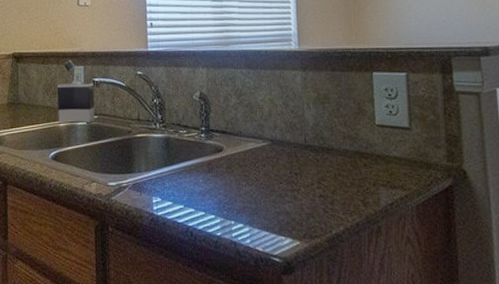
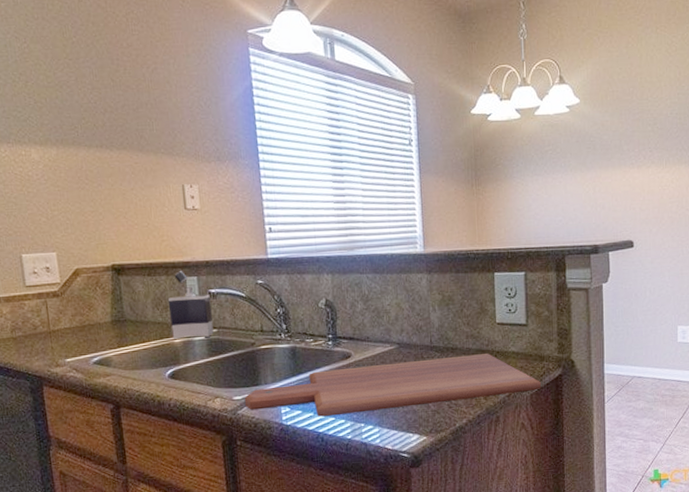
cutting board: none [118,157,430,210] -> present [244,353,542,417]

